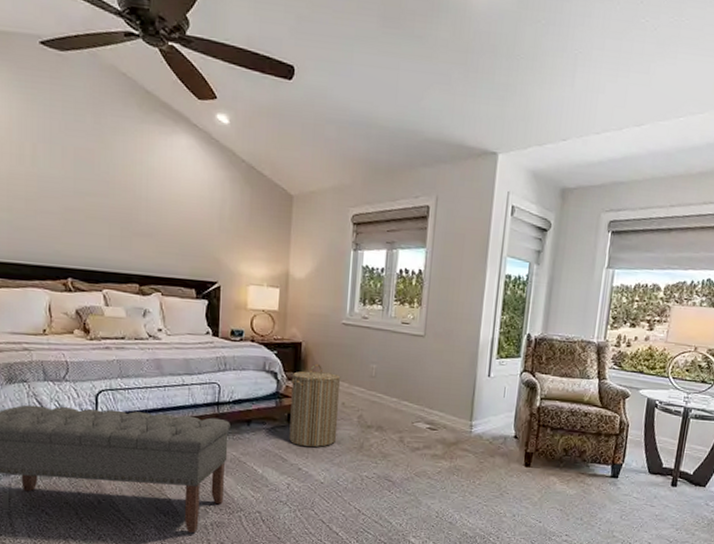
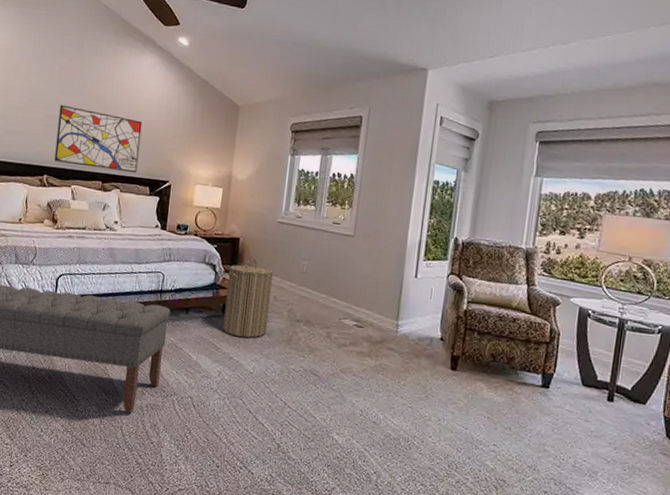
wall art: none [79,194,181,274] -> present [54,104,143,173]

